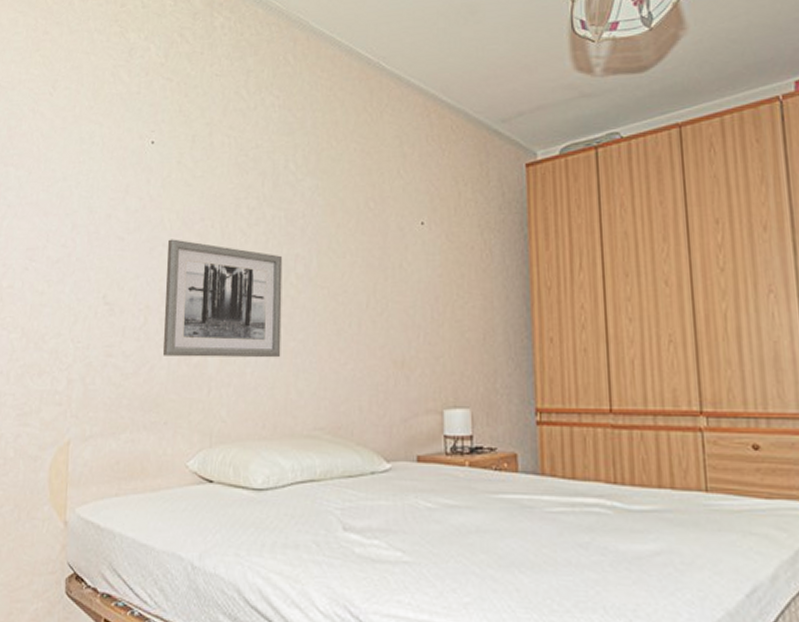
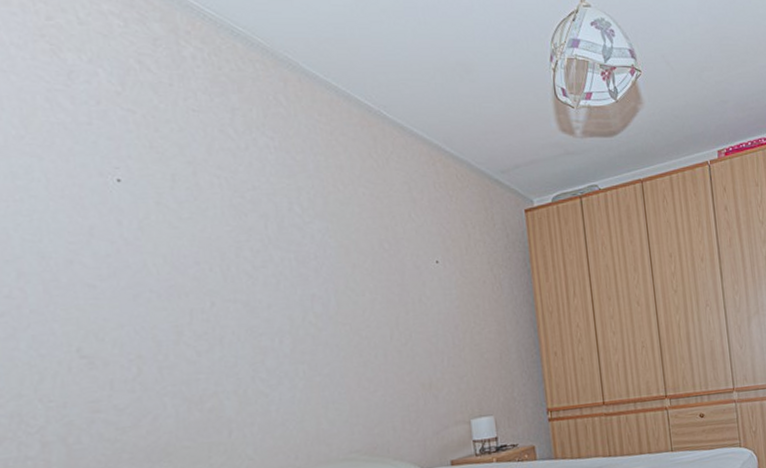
wall art: present [162,239,283,358] -> none [156,284,307,405]

